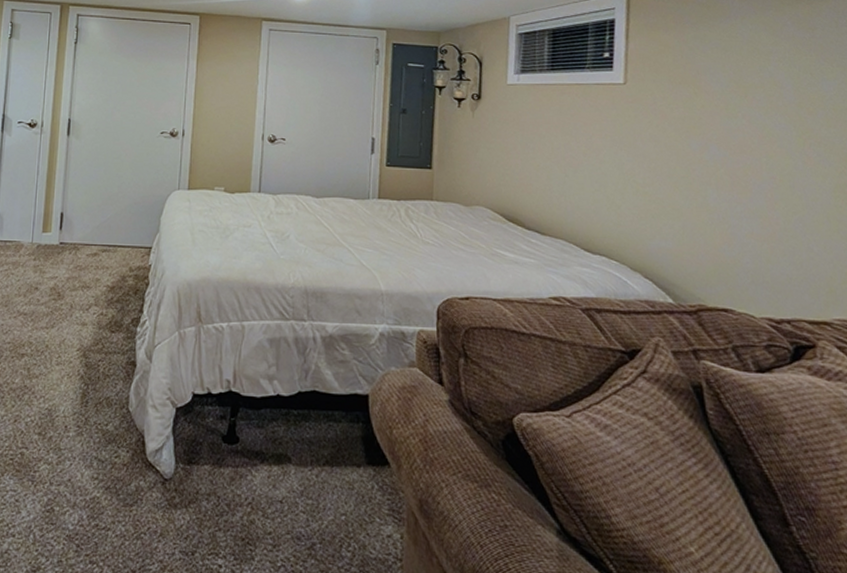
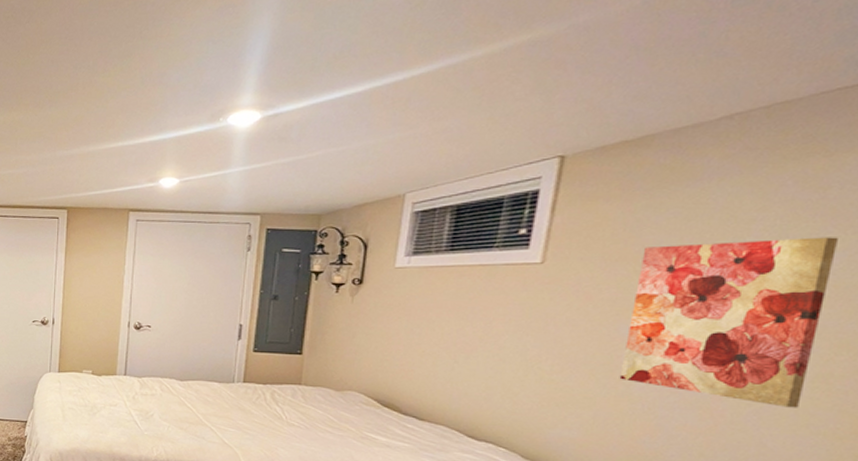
wall art: none [697,68,830,215] -> present [619,237,840,408]

